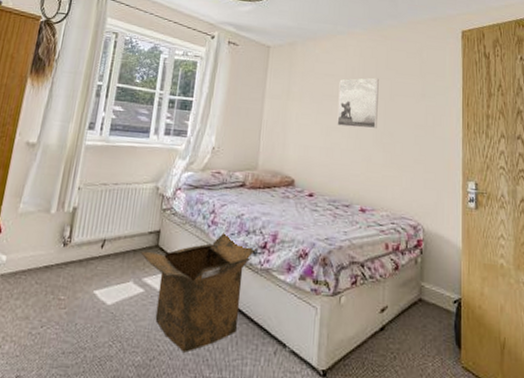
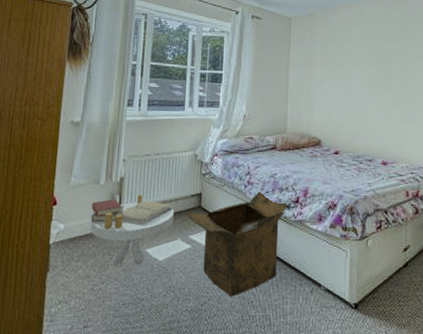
side table: none [34,228,129,308] -> present [90,195,174,266]
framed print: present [337,78,379,129] -> none [357,41,395,89]

